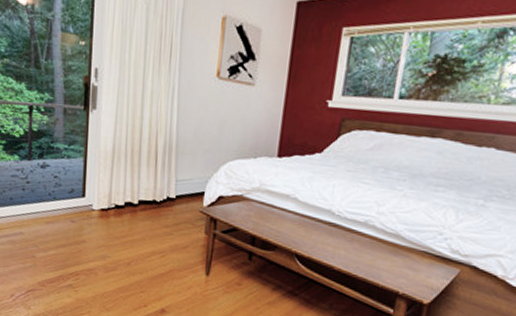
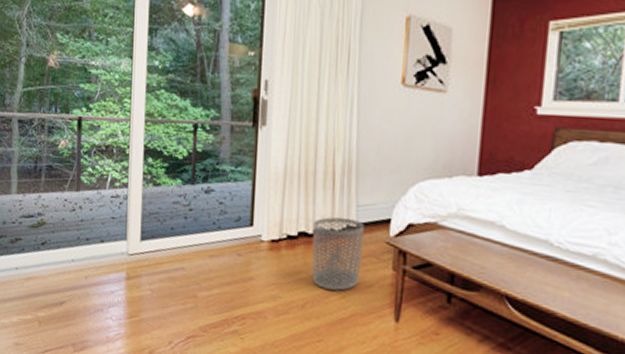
waste bin: none [137,190,183,251] -> present [312,217,365,291]

